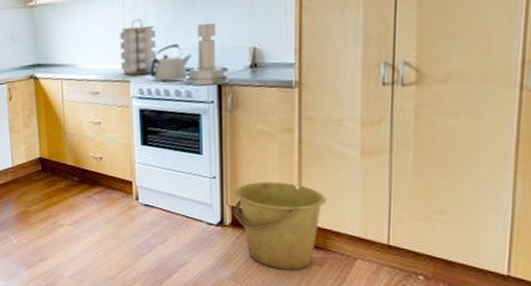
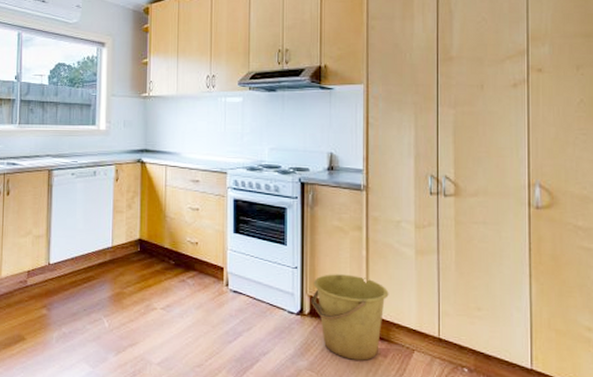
spice rack: present [119,18,157,76] -> none [219,118,251,169]
kettle: present [150,43,193,82] -> none [244,143,281,176]
paper towel holder: present [184,22,230,86] -> none [274,128,311,183]

